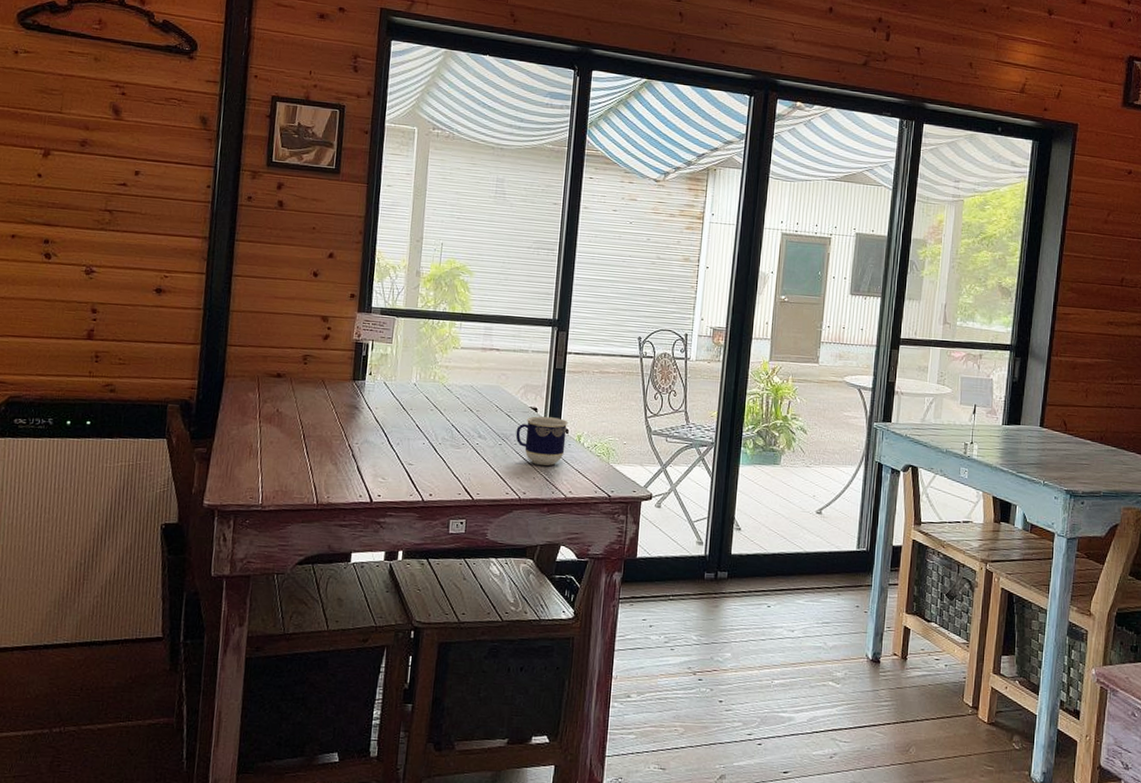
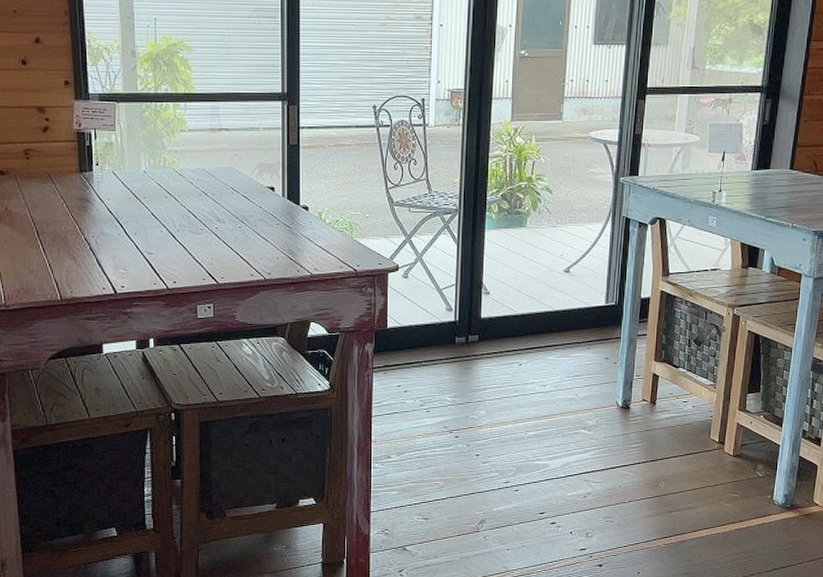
cup: present [515,416,569,466] -> none [255,195,308,244]

